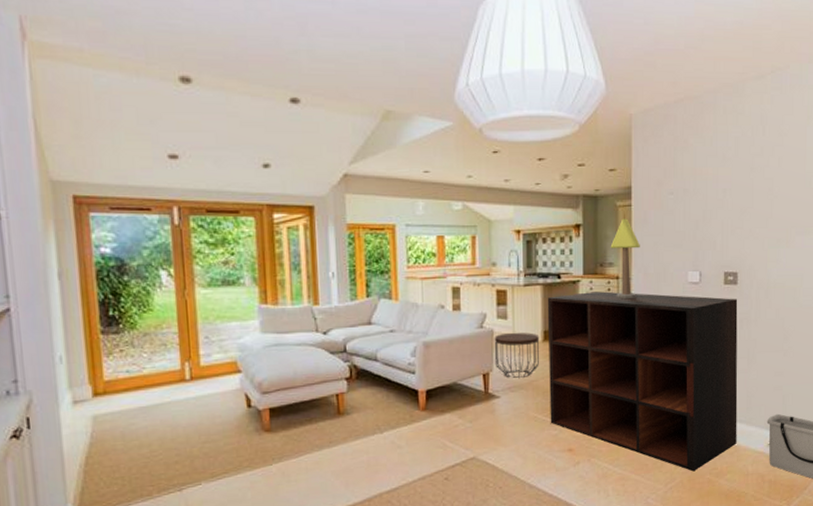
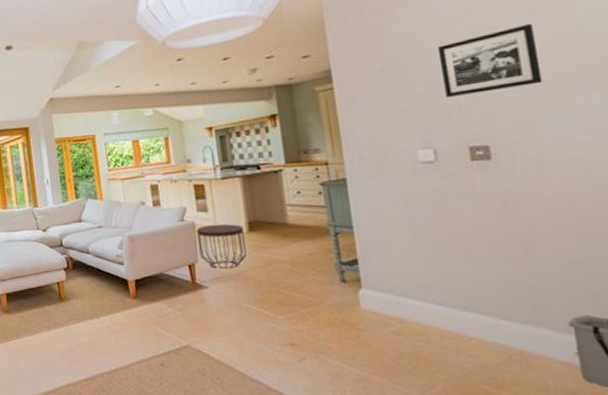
shelving unit: present [547,291,738,472] -> none [247,175,523,380]
table lamp: present [610,218,640,299] -> none [313,102,353,185]
picture frame: none [713,170,779,227] -> present [437,23,543,98]

